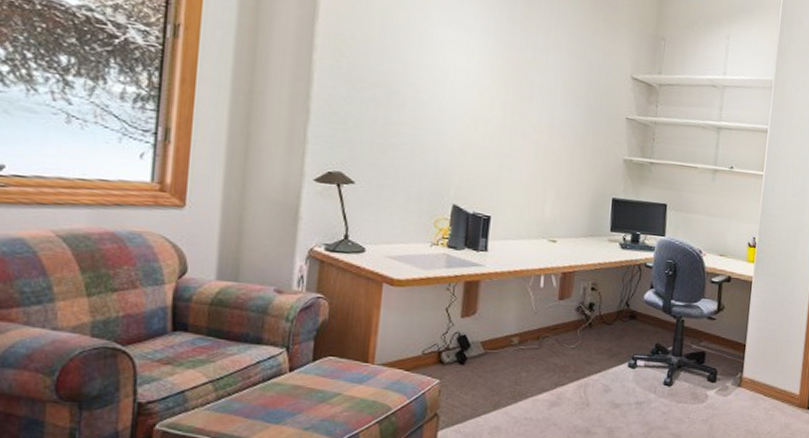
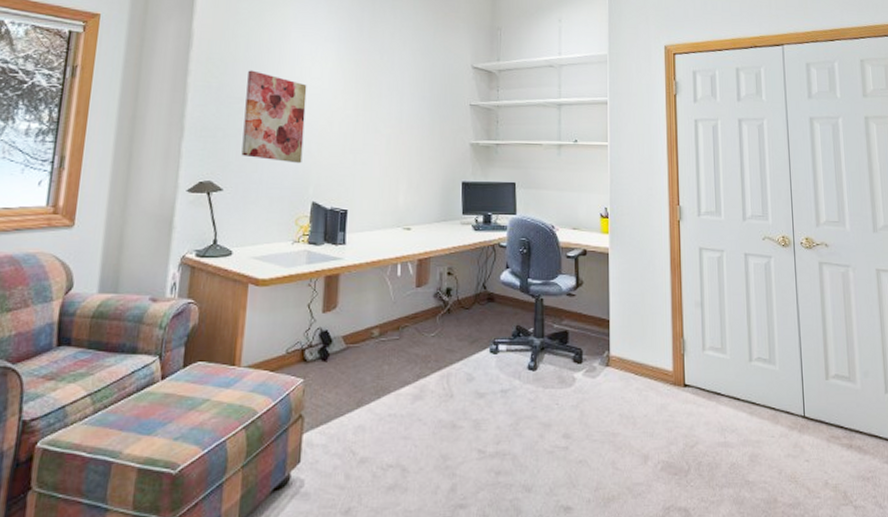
wall art: none [375,53,451,163] -> present [241,70,307,164]

